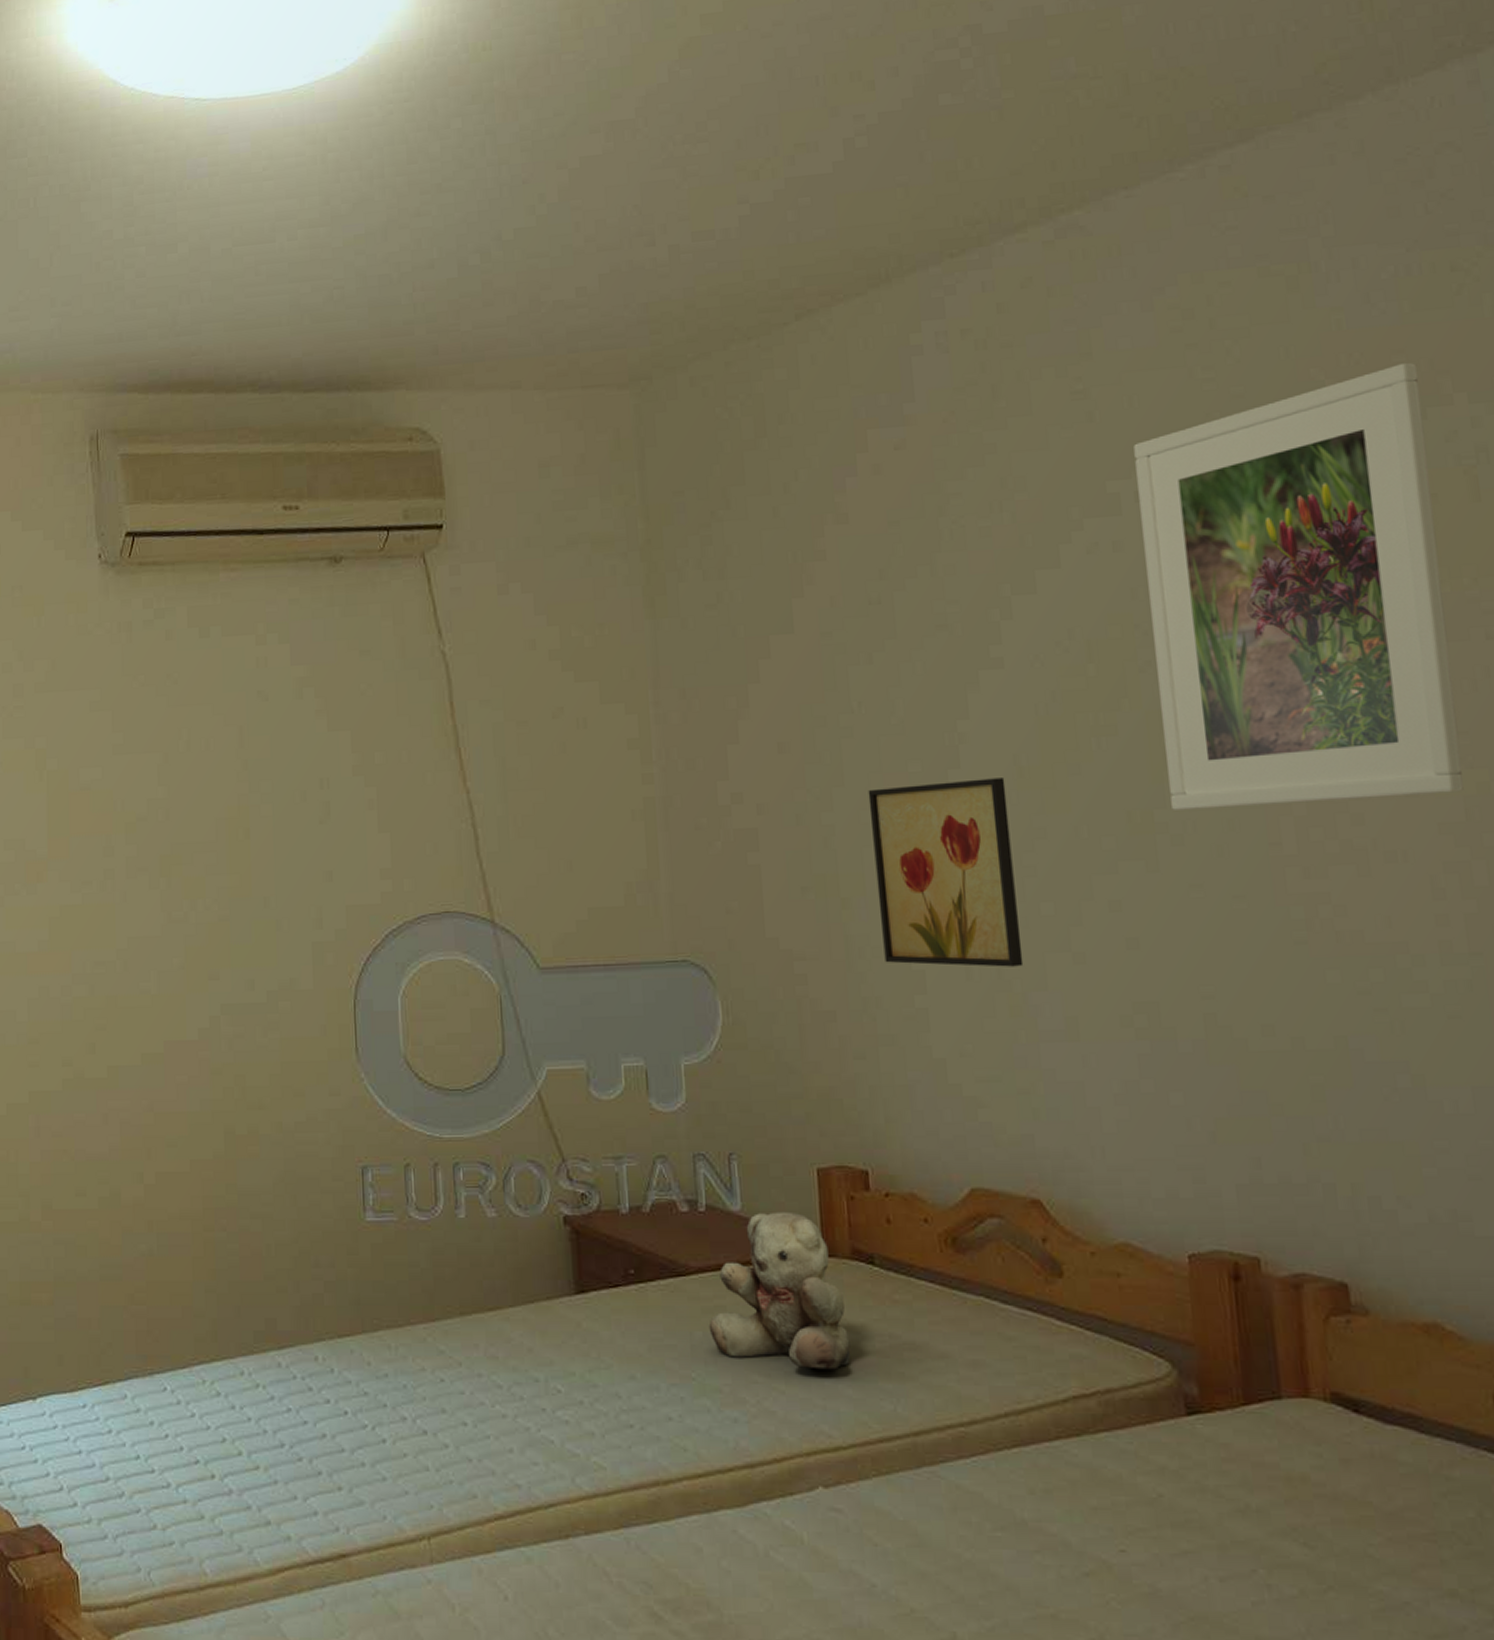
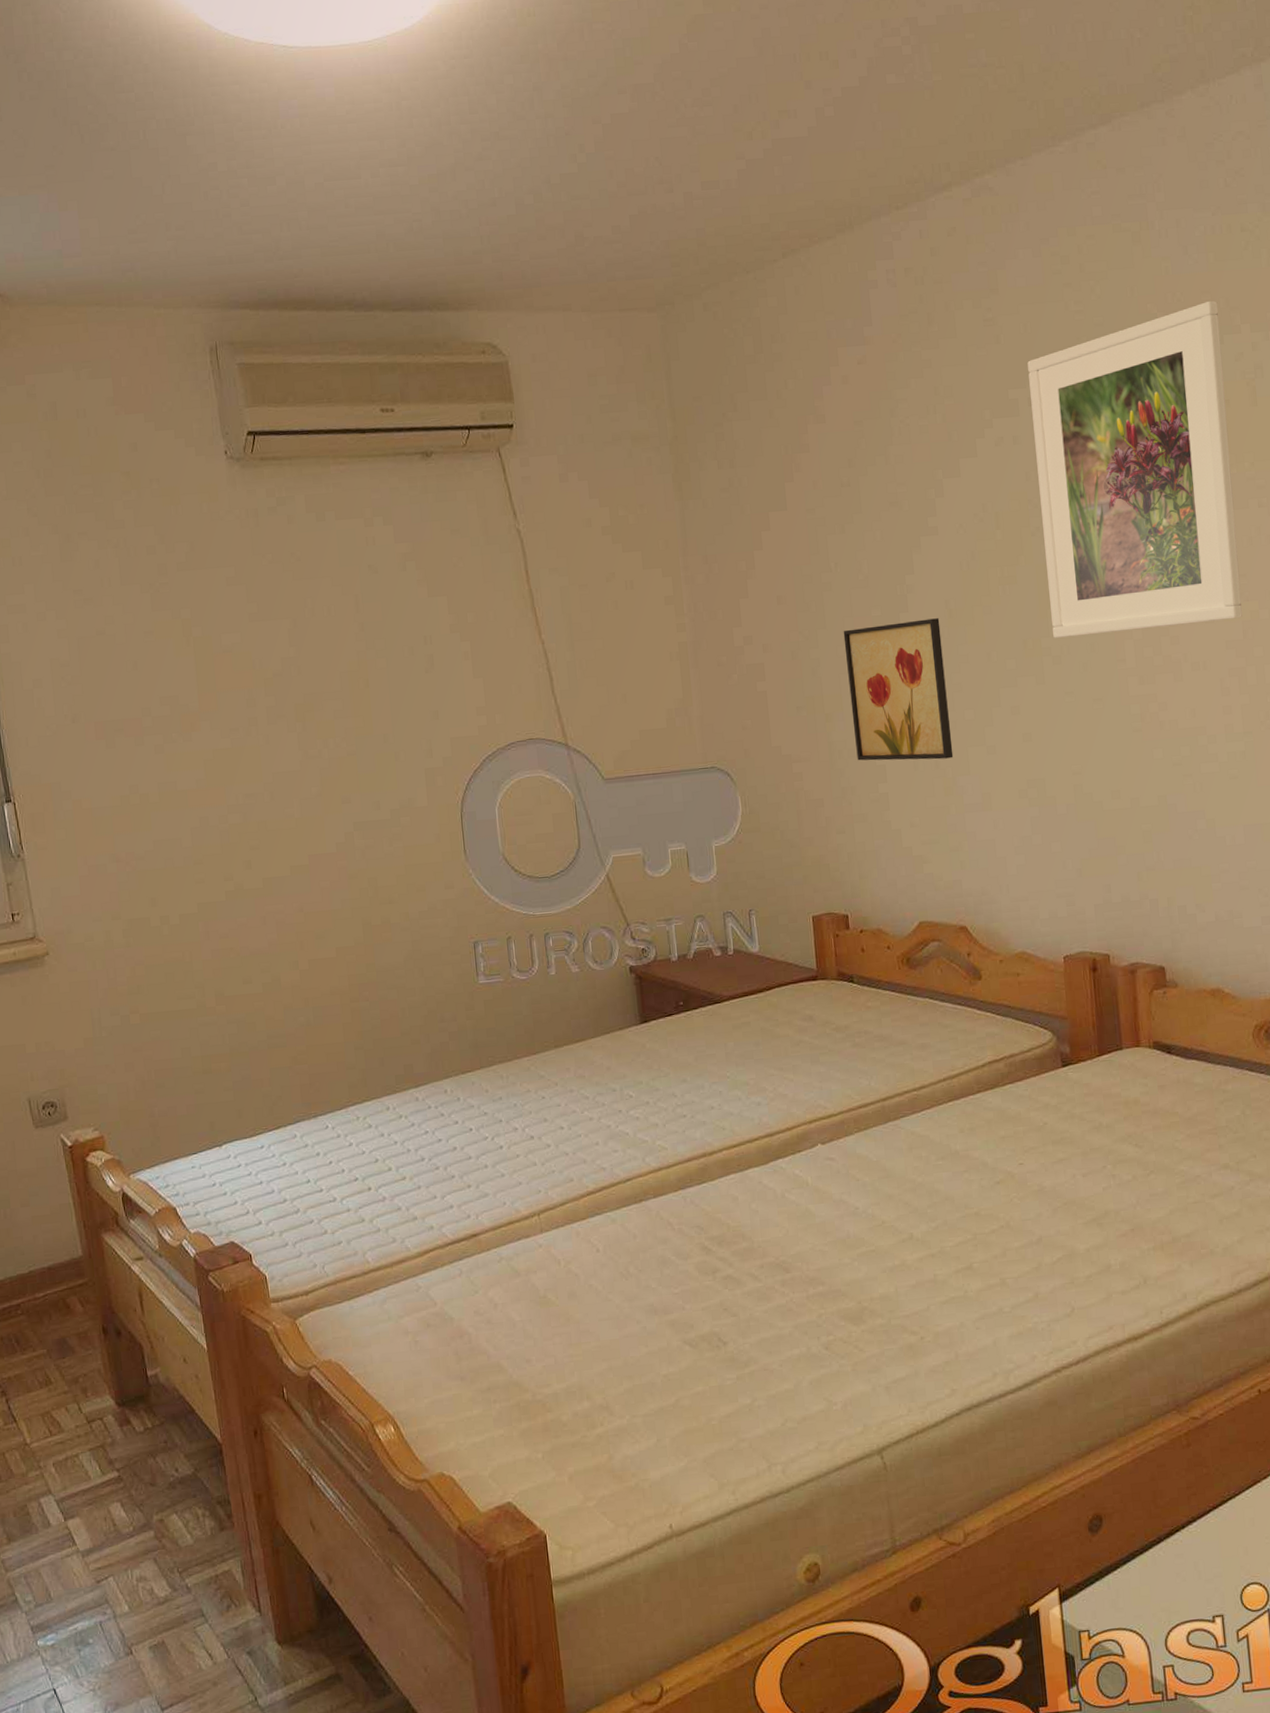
teddy bear: present [708,1211,851,1370] -> none [738,949,838,1061]

